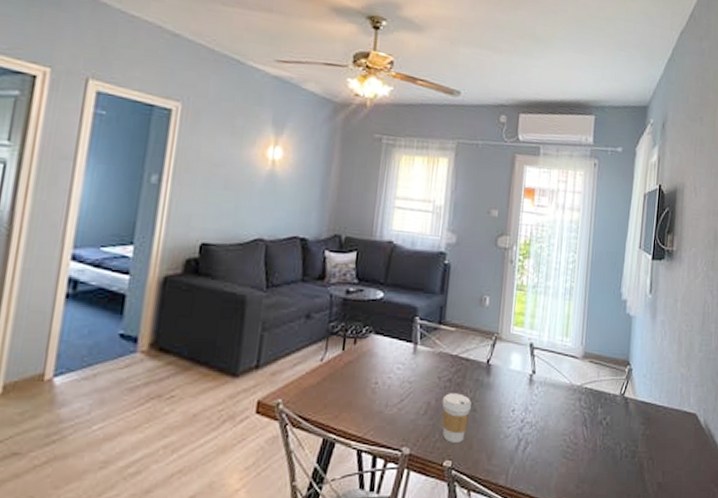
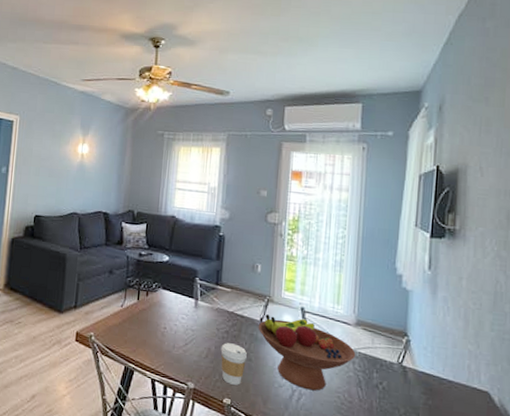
fruit bowl: none [484,354,582,437] -> present [258,314,356,391]

